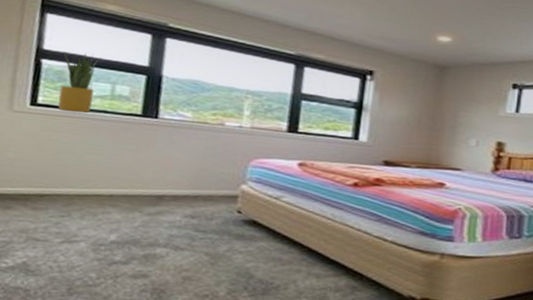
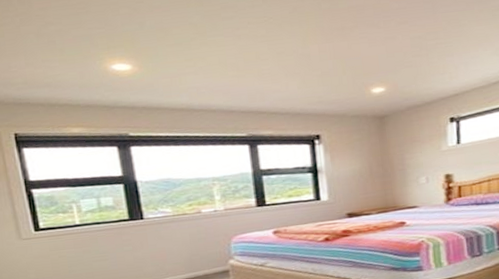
planter: present [58,51,101,114] -> none [47,175,86,231]

